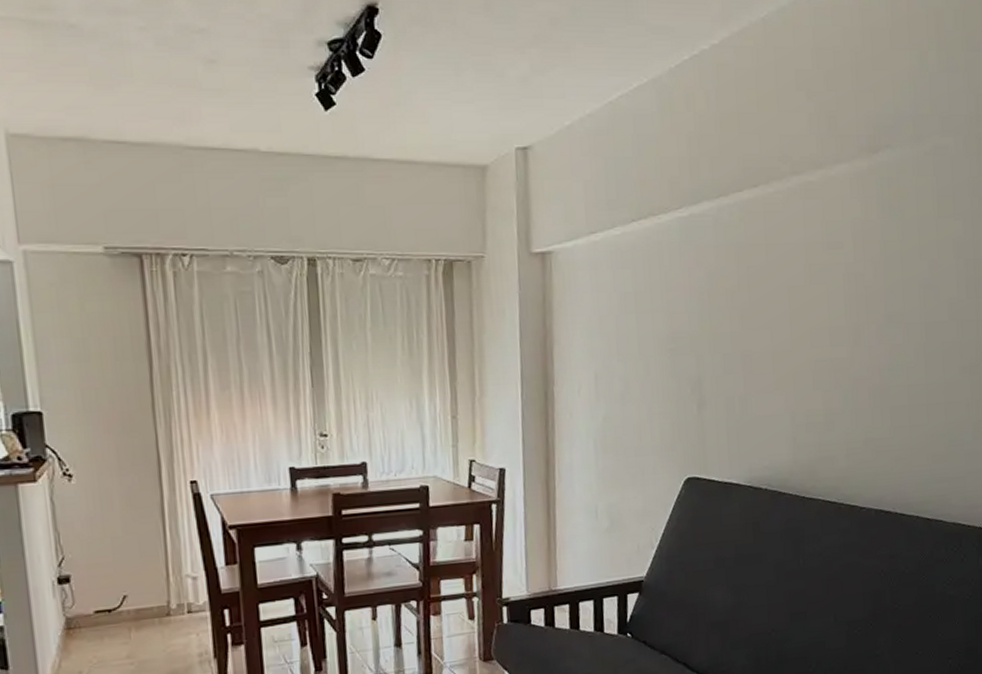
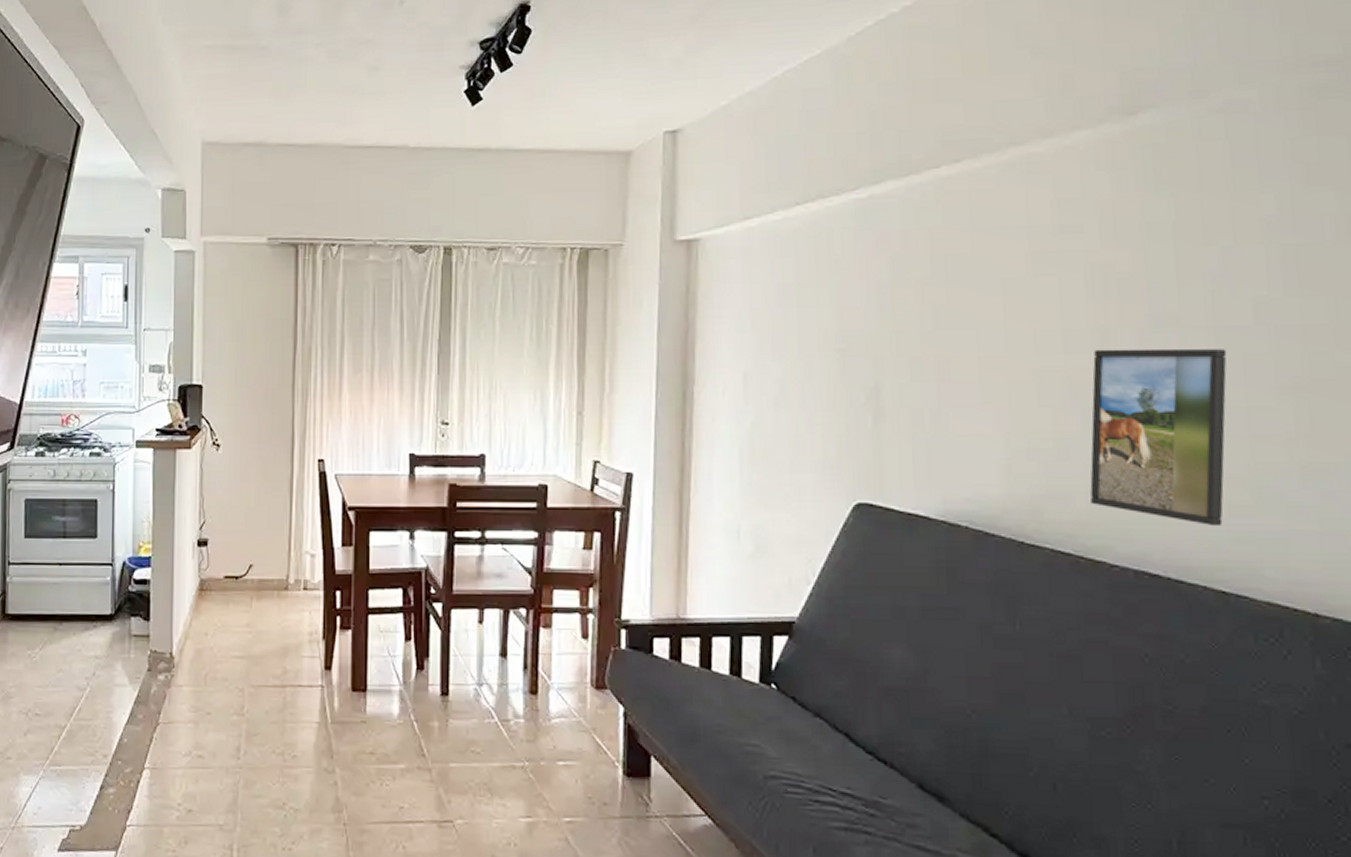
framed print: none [847,339,933,472] -> present [1090,348,1227,527]

